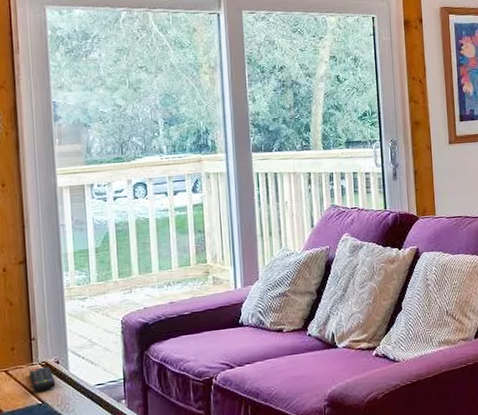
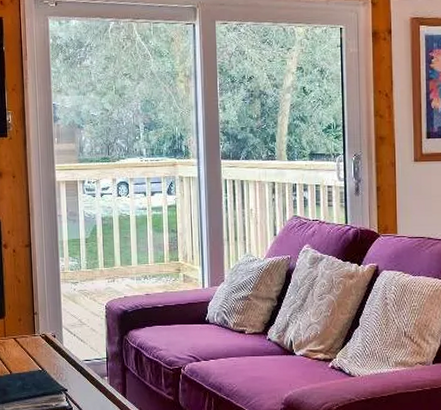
remote control: present [29,366,56,392] -> none [32,339,53,360]

